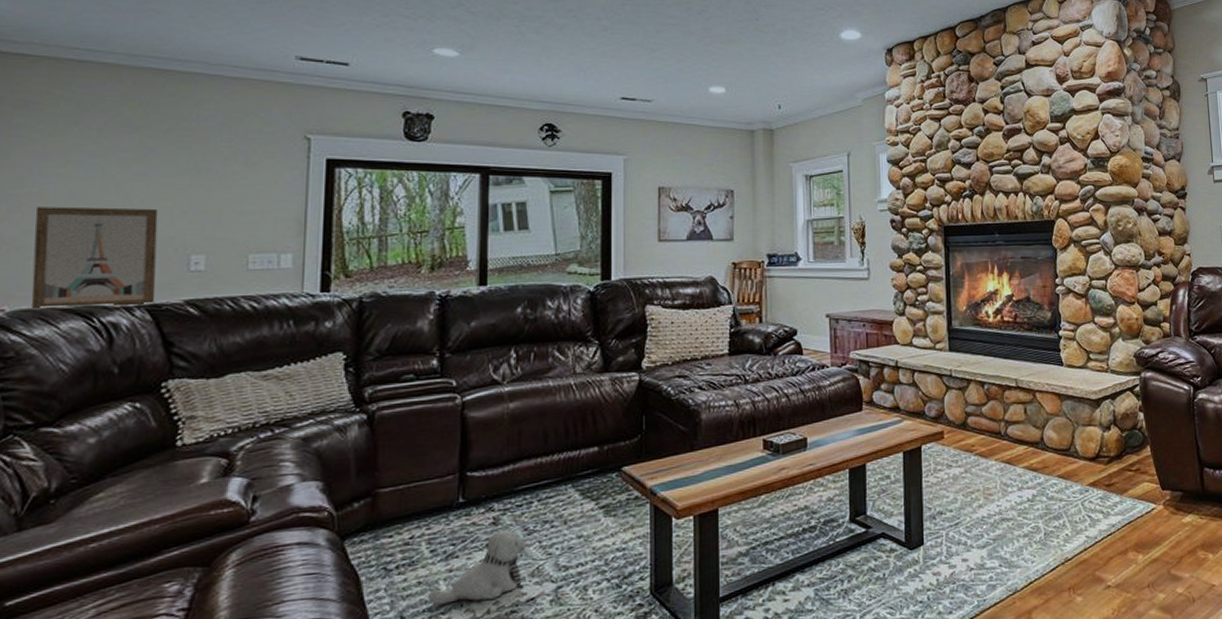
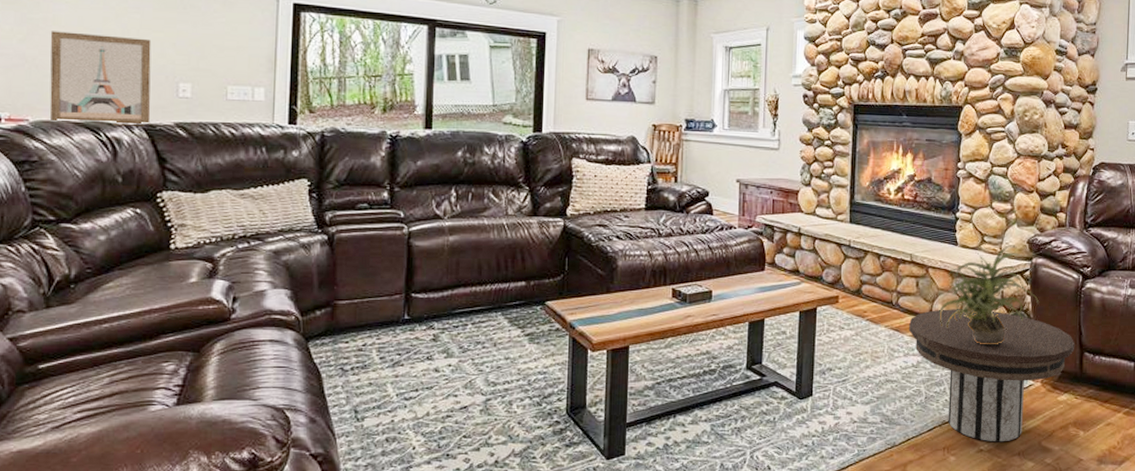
plush toy: present [427,529,527,605] -> none [377,345,462,405]
side table: none [1020,432,1194,576] -> present [909,309,1075,442]
potted plant: none [1051,360,1152,470] -> present [939,245,1039,345]

